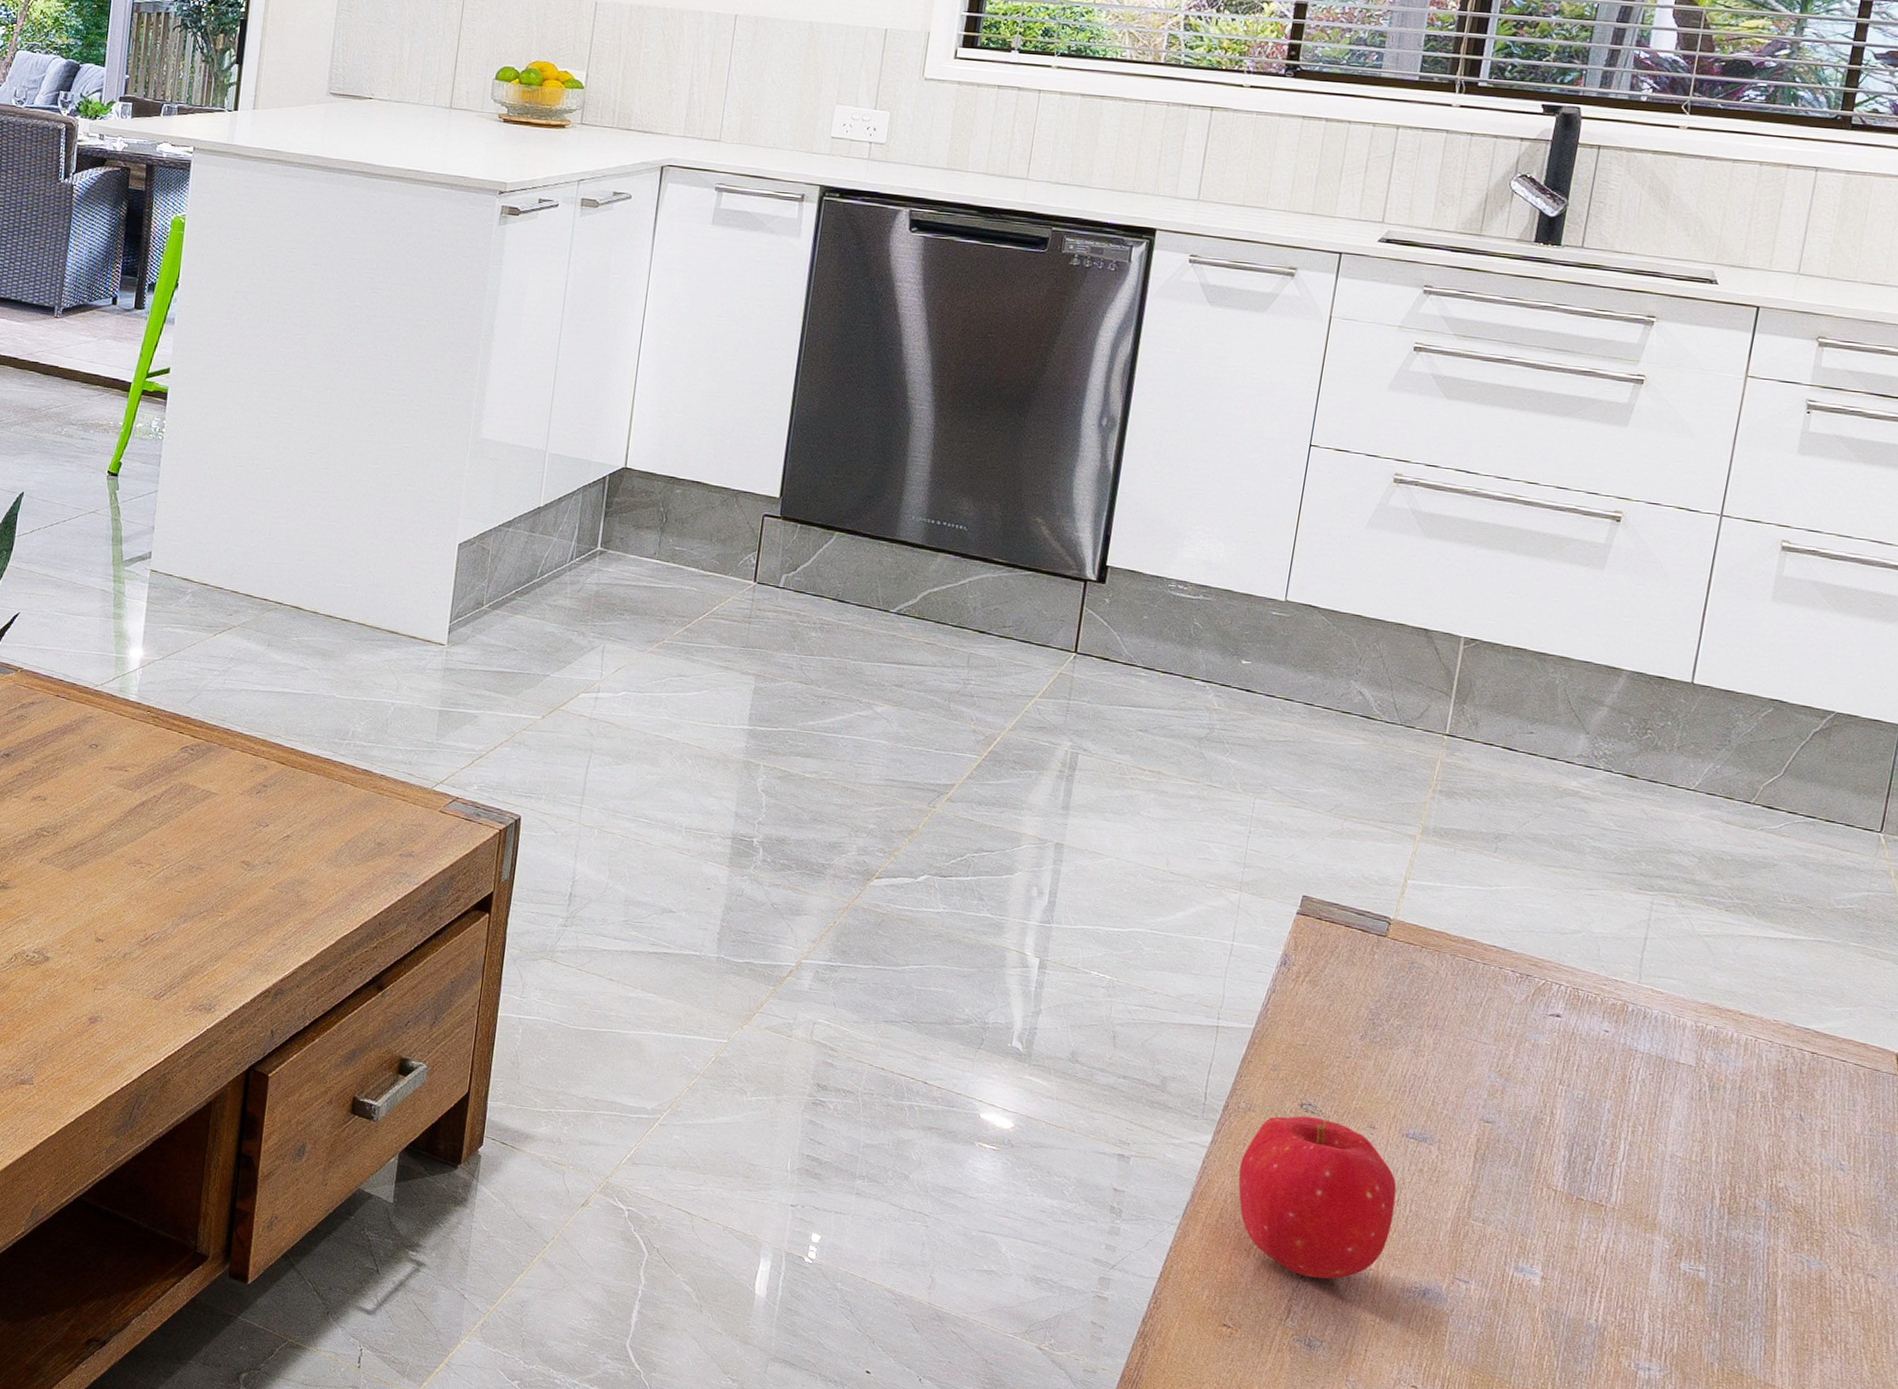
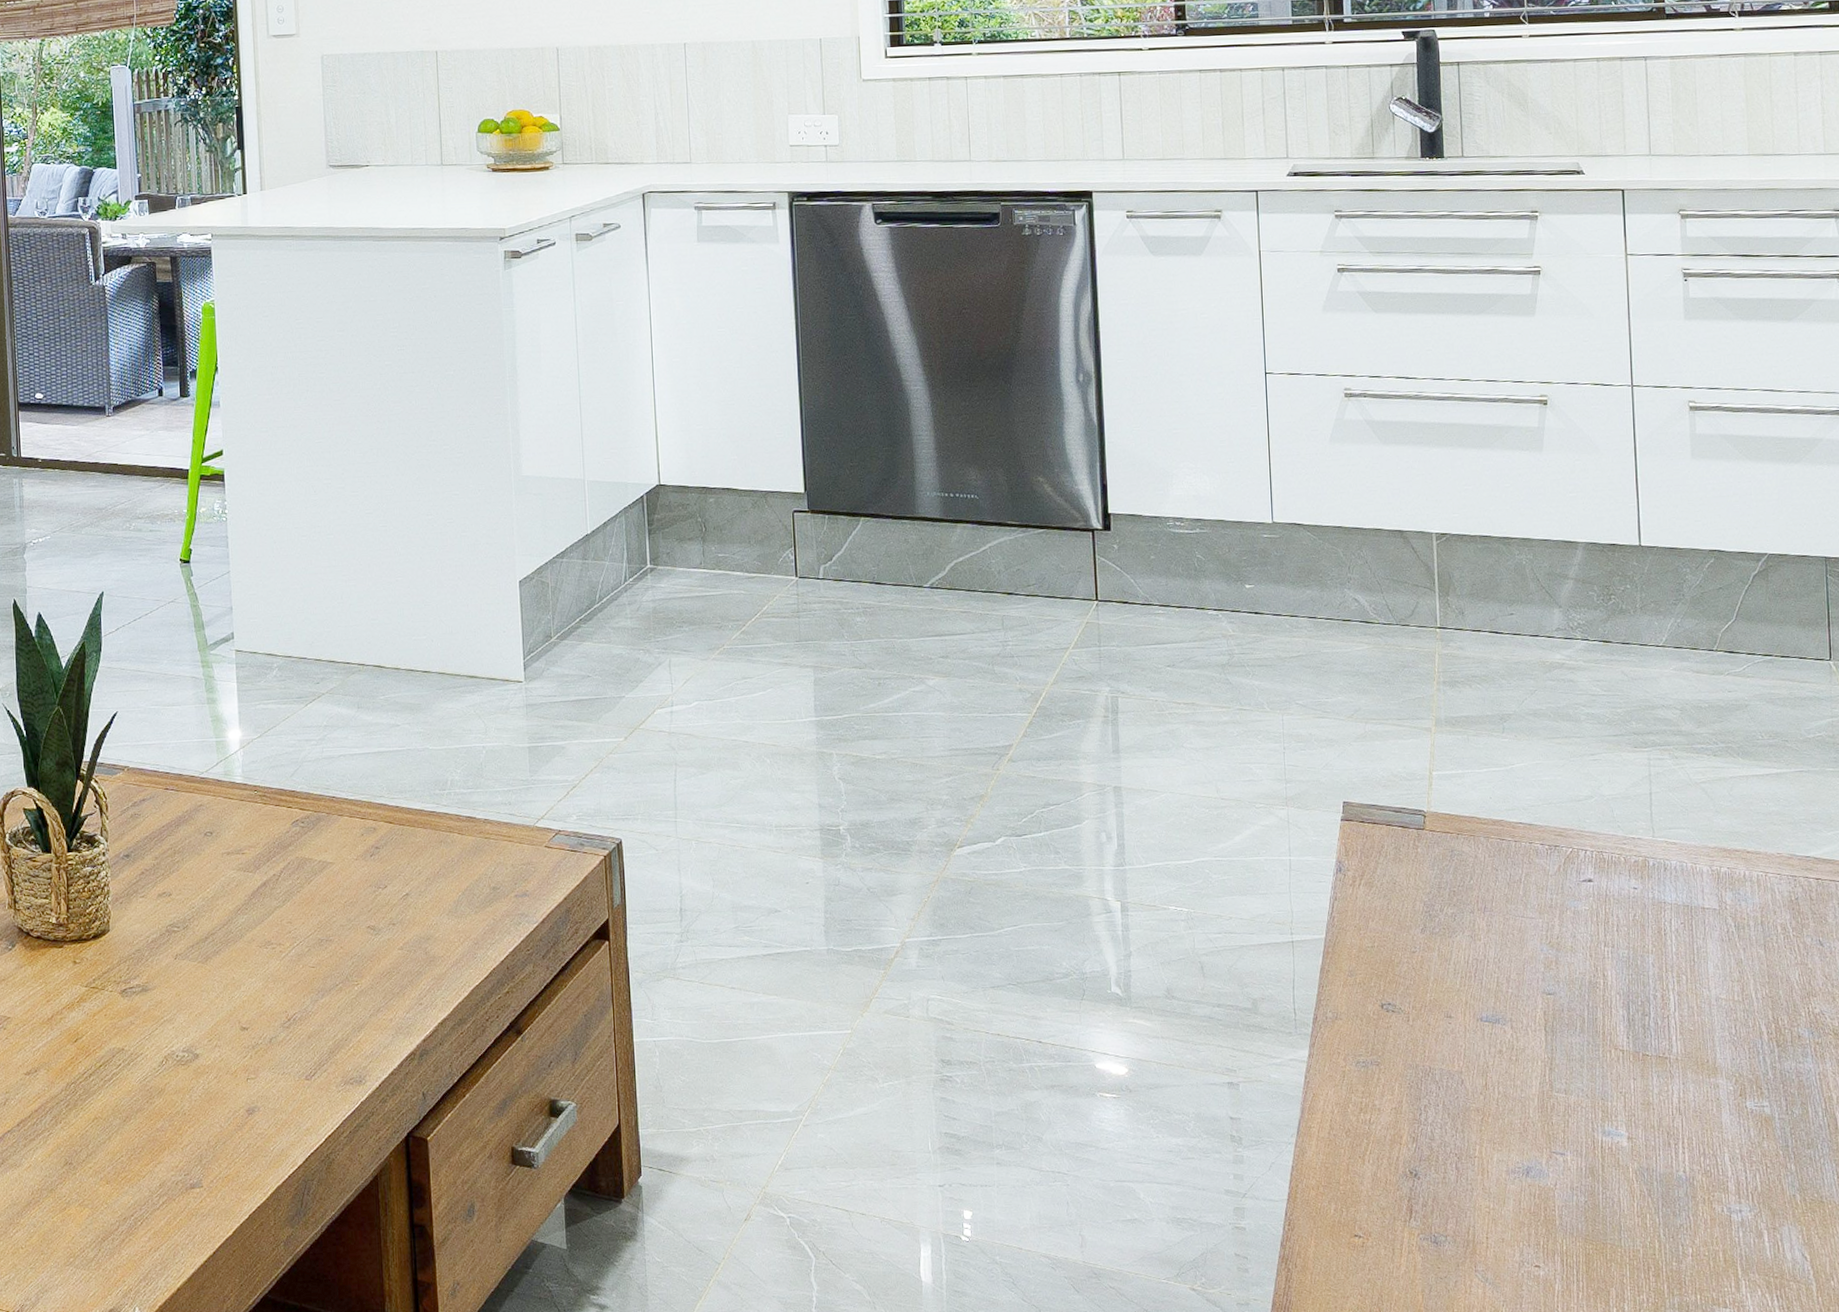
fruit: present [1238,1116,1397,1279] -> none [1339,1014,1486,1175]

